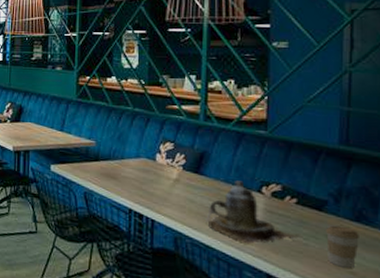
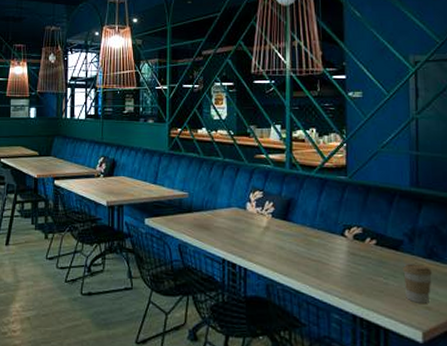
teapot: present [206,180,298,244] -> none [295,225,379,287]

